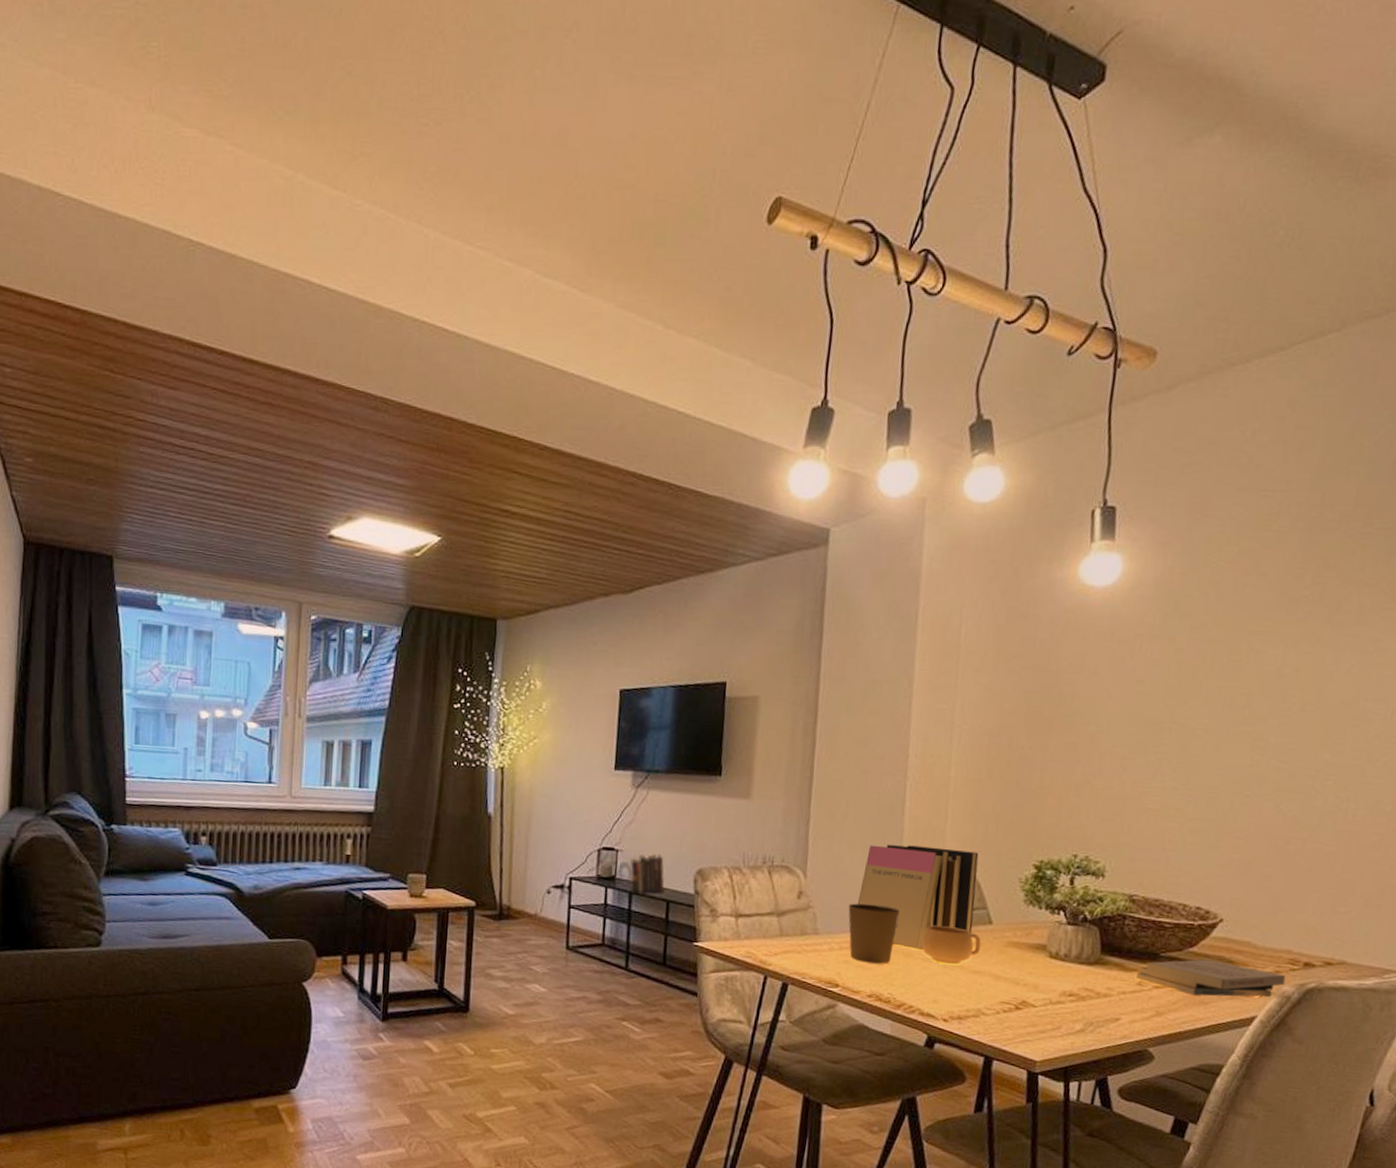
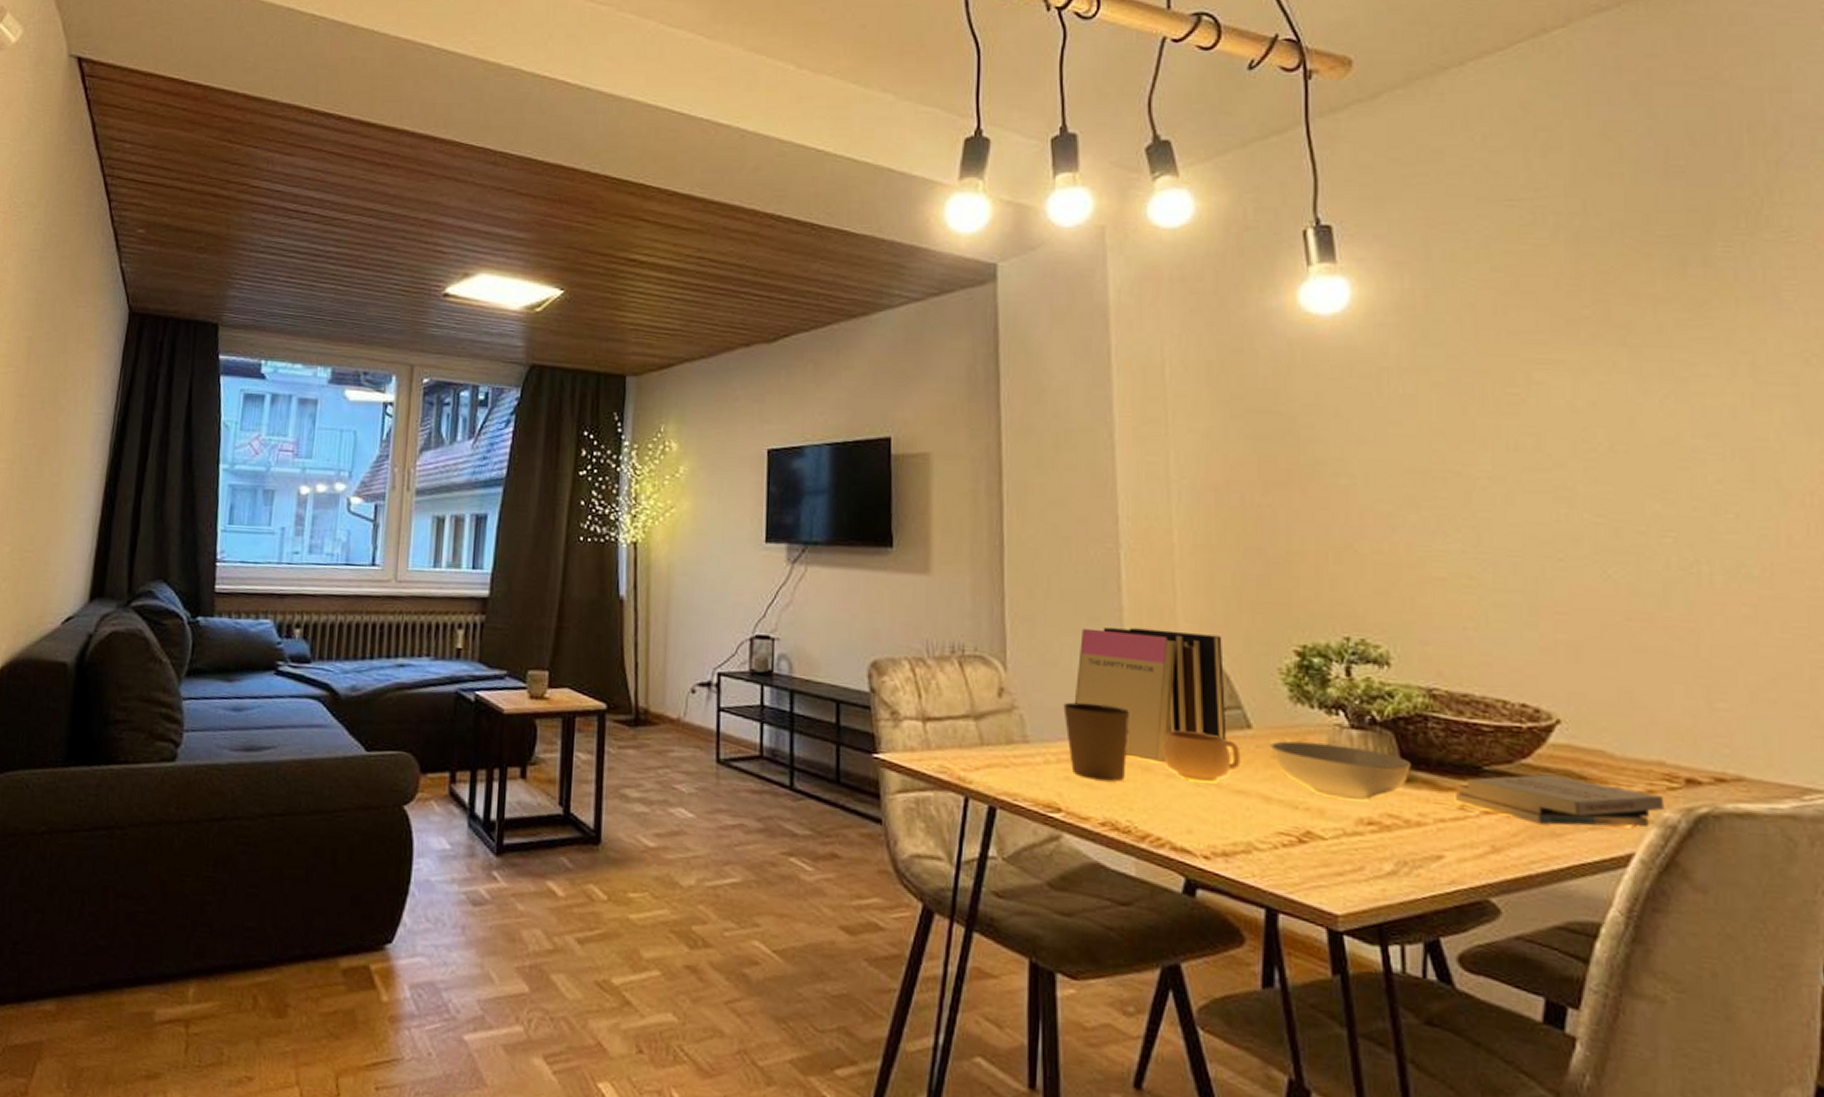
books: present [630,853,665,895] -> none [790,642,833,694]
bowl: none [1004,934,1109,978] -> present [1270,741,1412,800]

